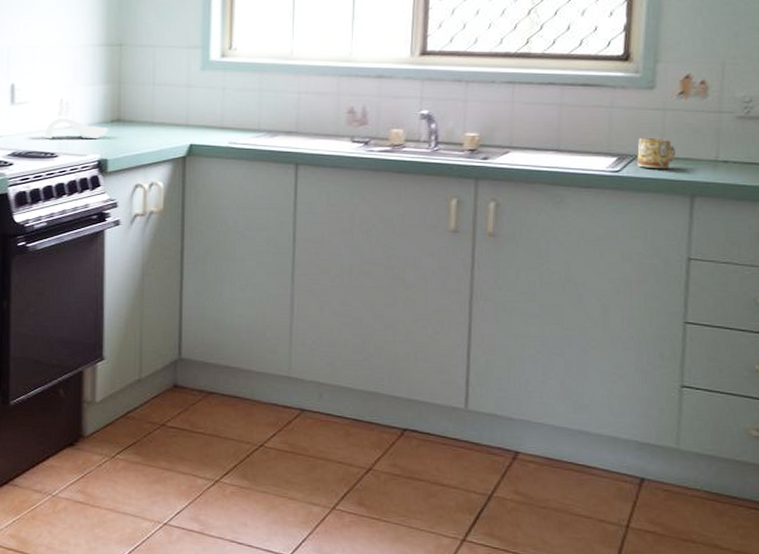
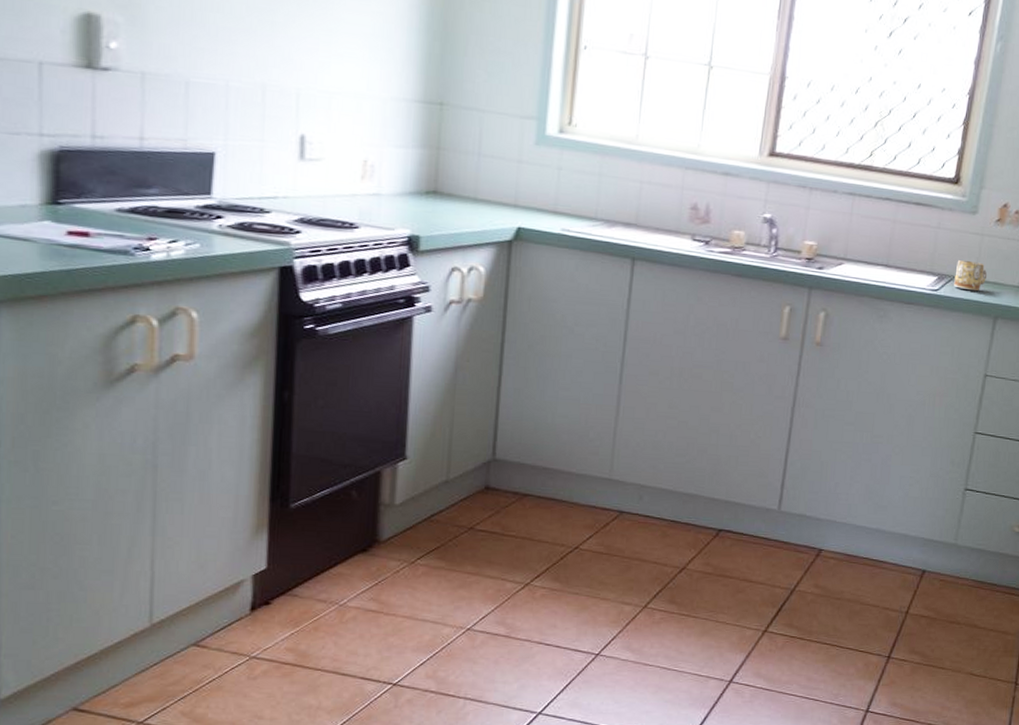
spoon rest: present [44,117,108,139] -> none [342,182,422,211]

